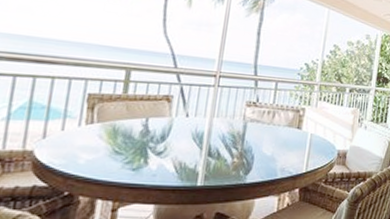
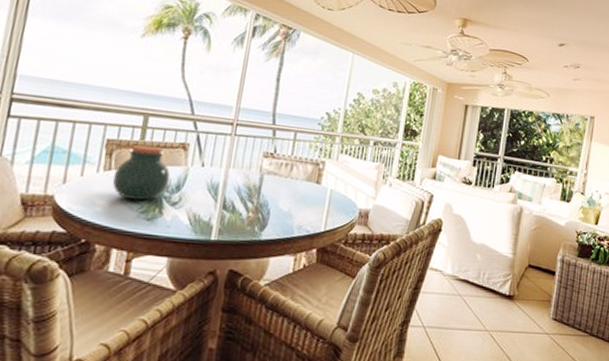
jar: none [95,98,155,151] -> present [112,145,171,200]

